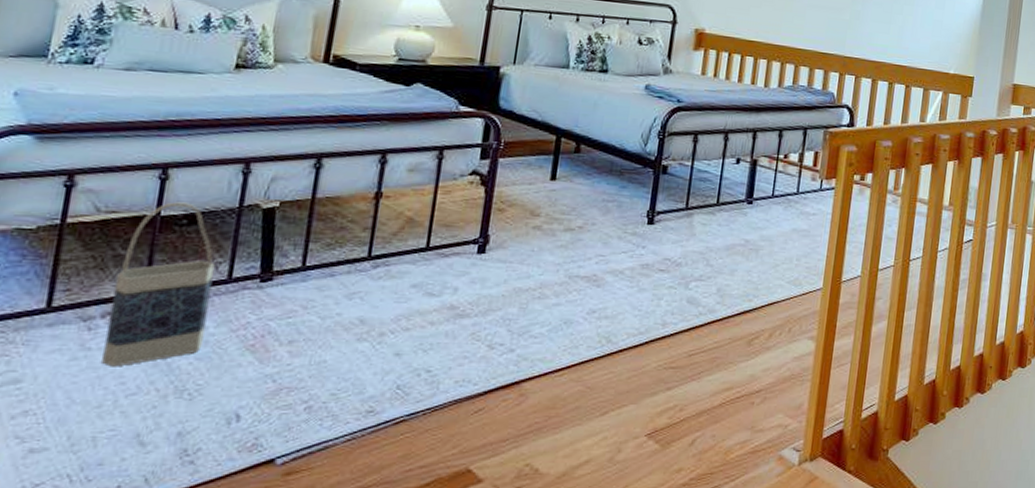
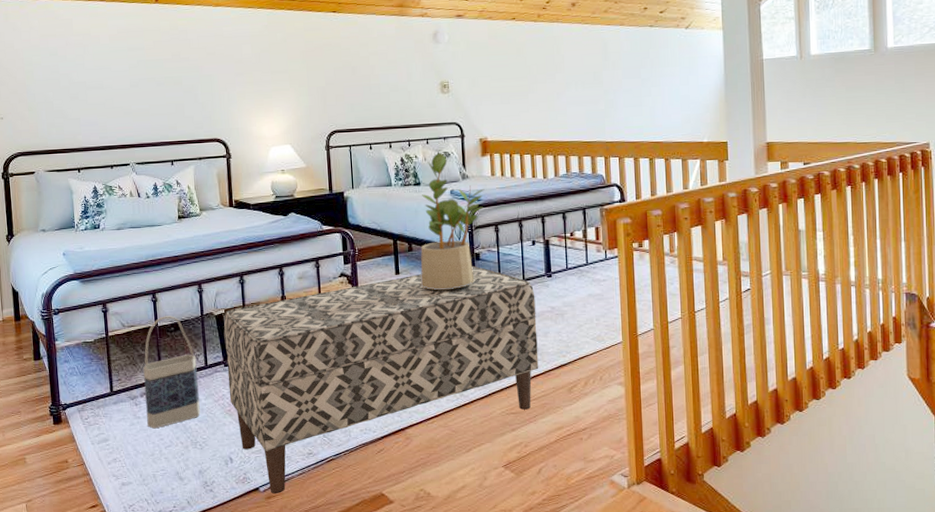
bench: none [256,179,728,468] -> present [223,265,539,494]
potted plant: none [582,38,690,206] -> present [420,153,485,290]

